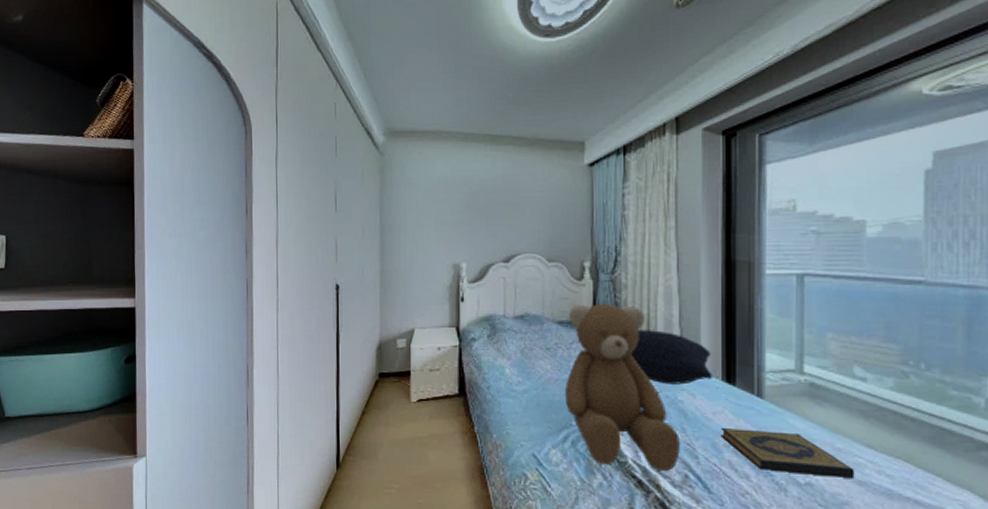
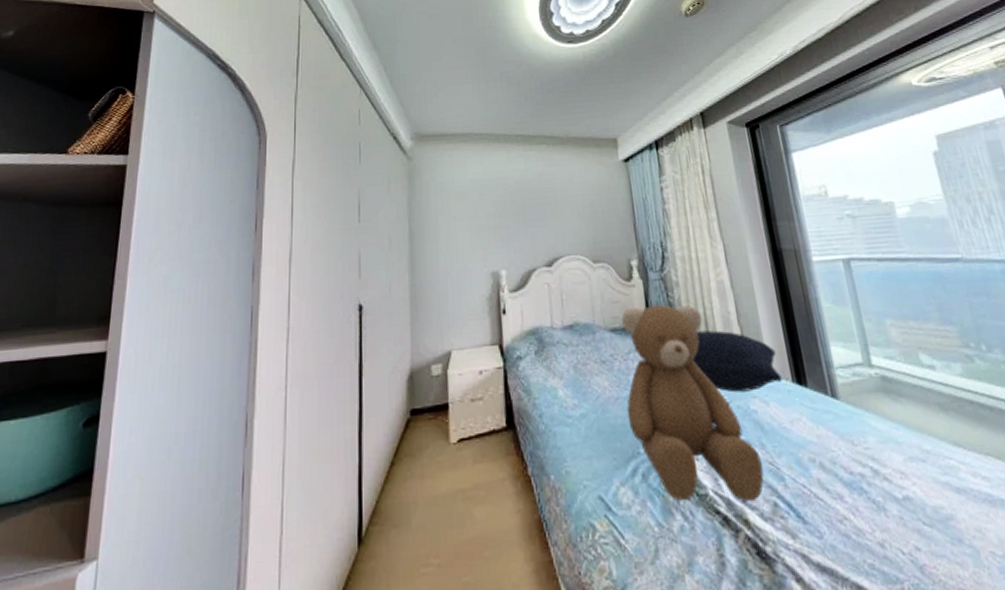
hardback book: present [721,428,855,478] -> none [801,437,952,487]

